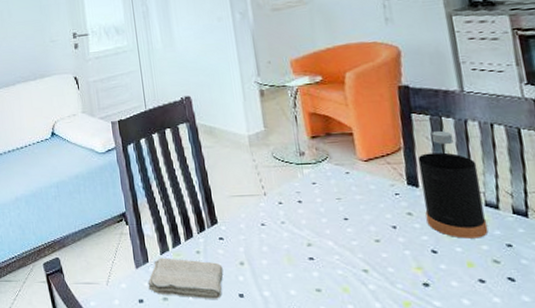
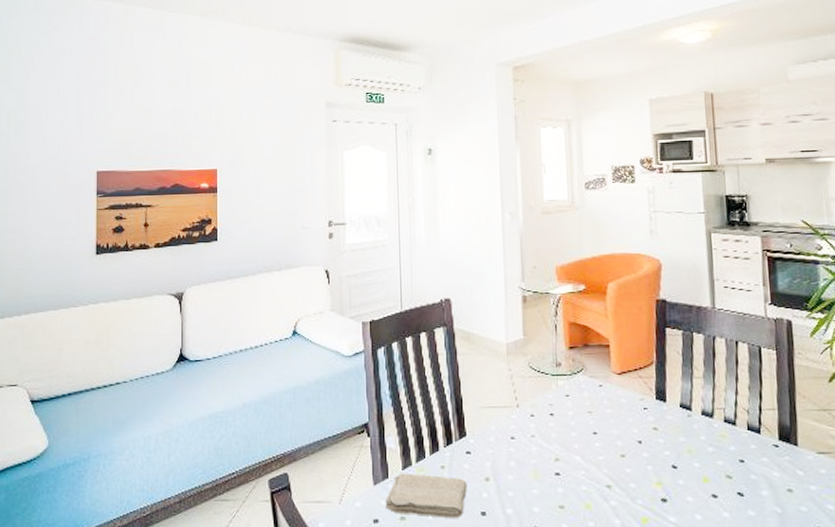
bottle: present [418,130,489,239] -> none [668,345,725,454]

